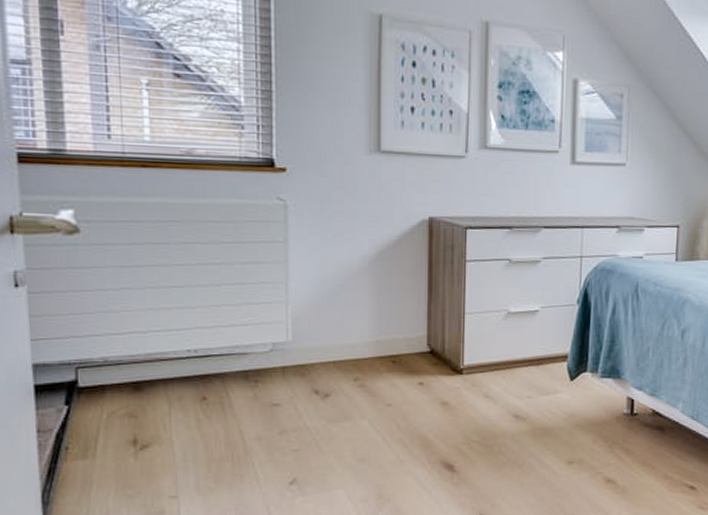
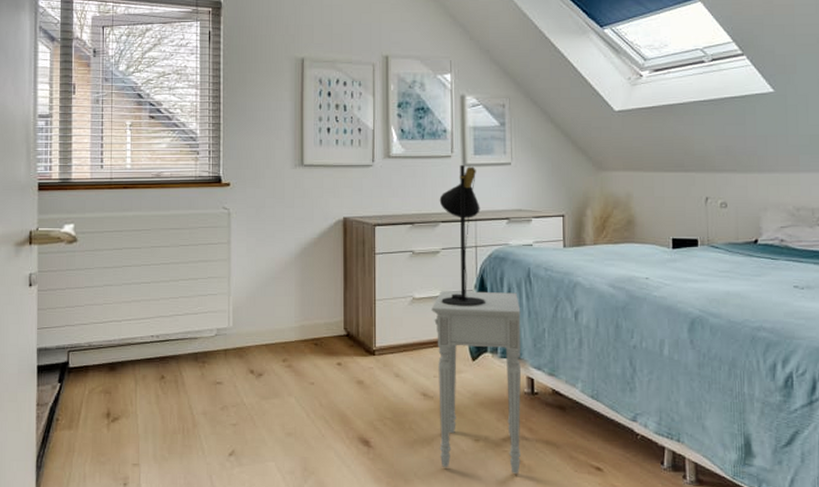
nightstand: none [528,305,626,495] -> present [431,291,522,474]
table lamp: none [540,163,589,322] -> present [439,165,485,306]

